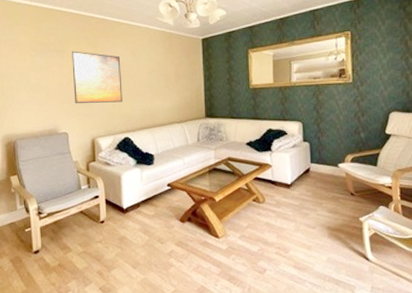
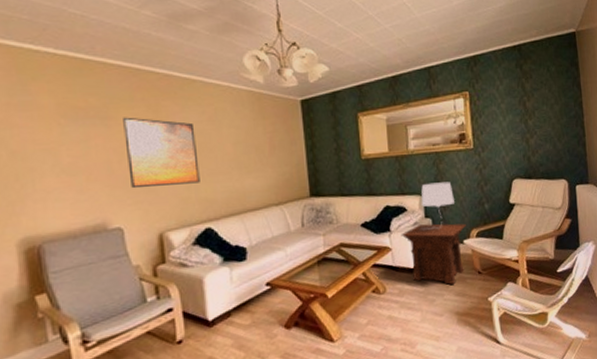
side table: none [281,147,341,202] -> present [401,223,466,285]
table lamp: none [300,111,331,152] -> present [421,182,454,230]

